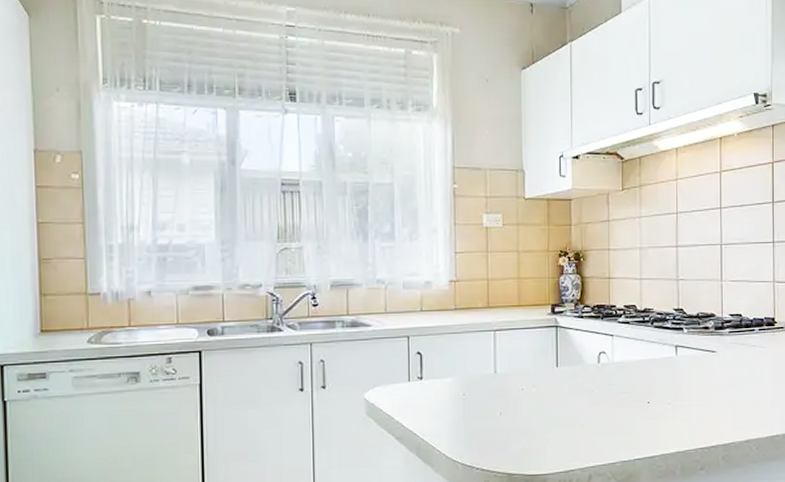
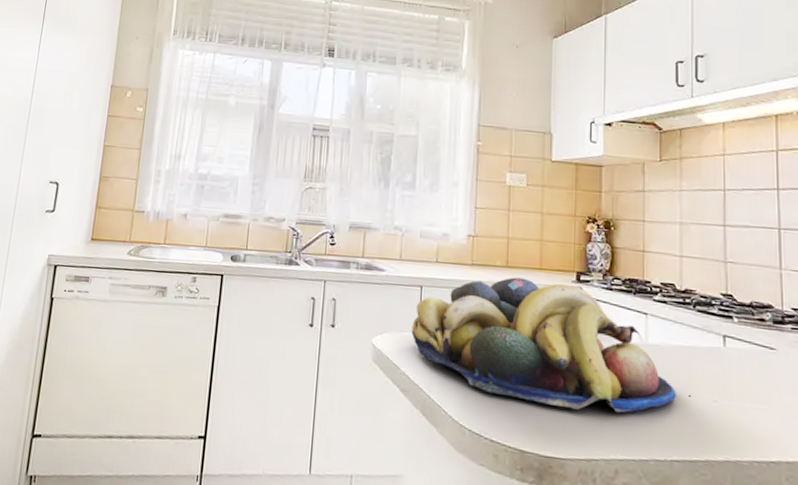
fruit bowl: none [402,316,638,430] -> present [411,277,676,413]

